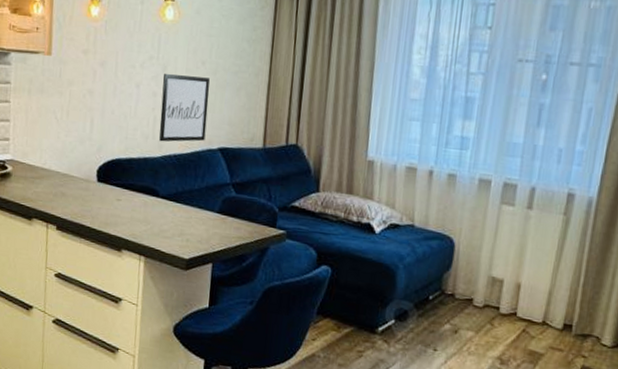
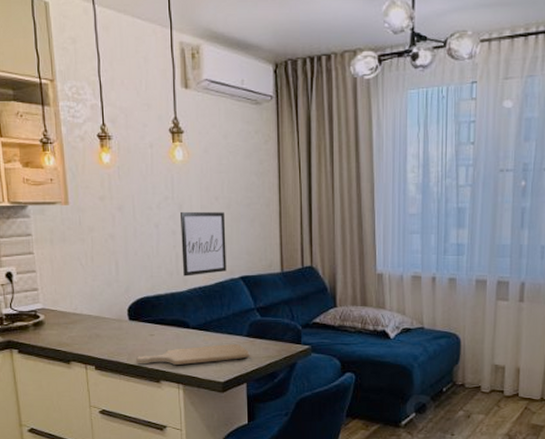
chopping board: none [99,217,220,237] -> present [136,344,250,365]

